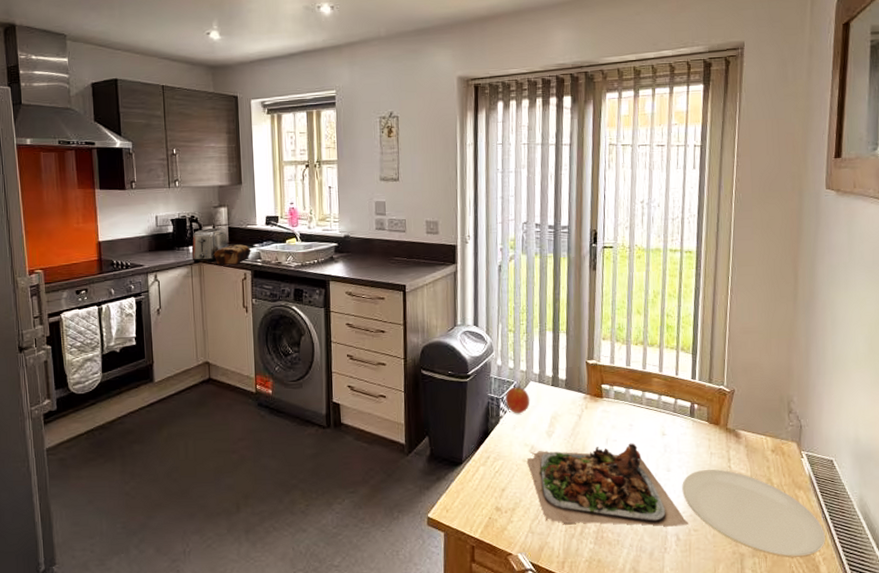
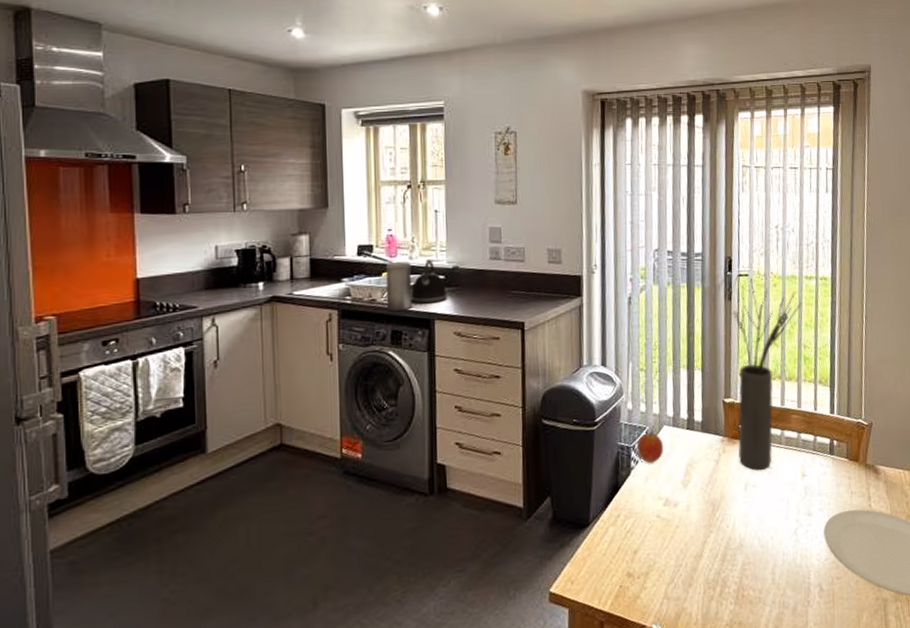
toaster: present [192,227,228,263] -> none [262,259,309,302]
bread loaf: present [213,244,251,265] -> none [290,279,338,304]
canister: none [288,231,311,273] -> present [385,262,412,312]
kettle: none [309,229,340,267] -> present [410,259,447,304]
food platter: present [526,443,690,527] -> none [660,487,832,585]
vase: none [597,250,665,427] -> present [732,278,801,471]

